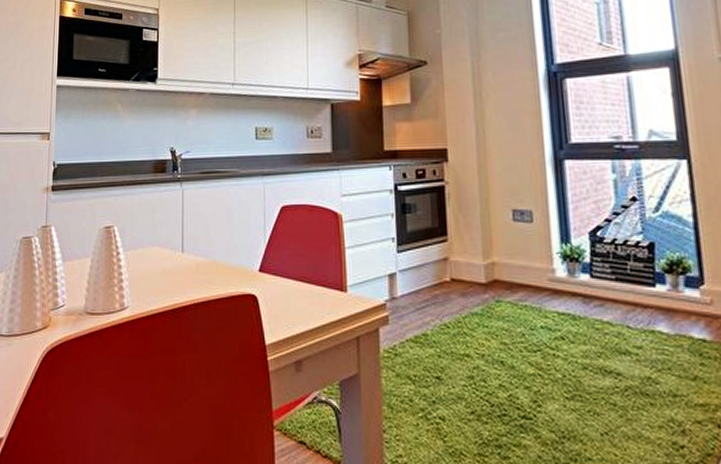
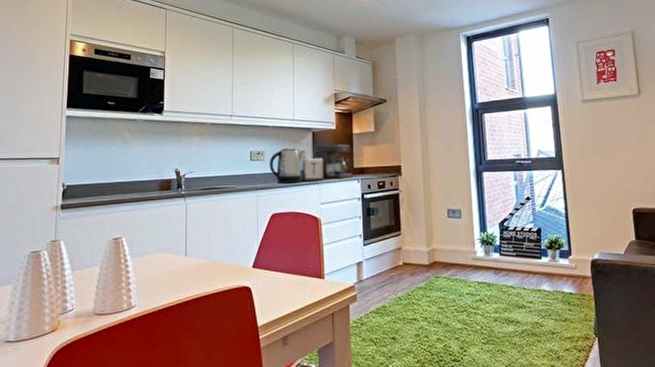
kettle: none [278,123,319,169] -> present [269,147,303,184]
toaster: none [316,136,346,167] -> present [300,158,324,182]
coffee maker: none [333,120,382,165] -> present [314,144,352,180]

